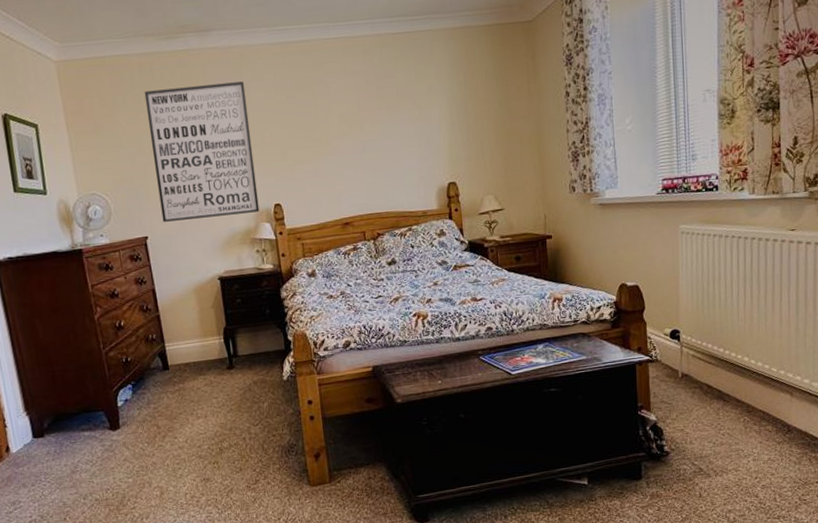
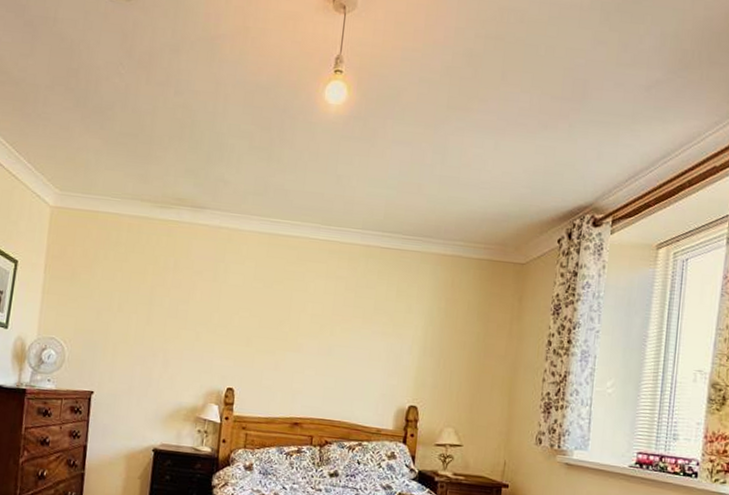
wall art: present [144,81,260,222] -> none [112,251,226,392]

